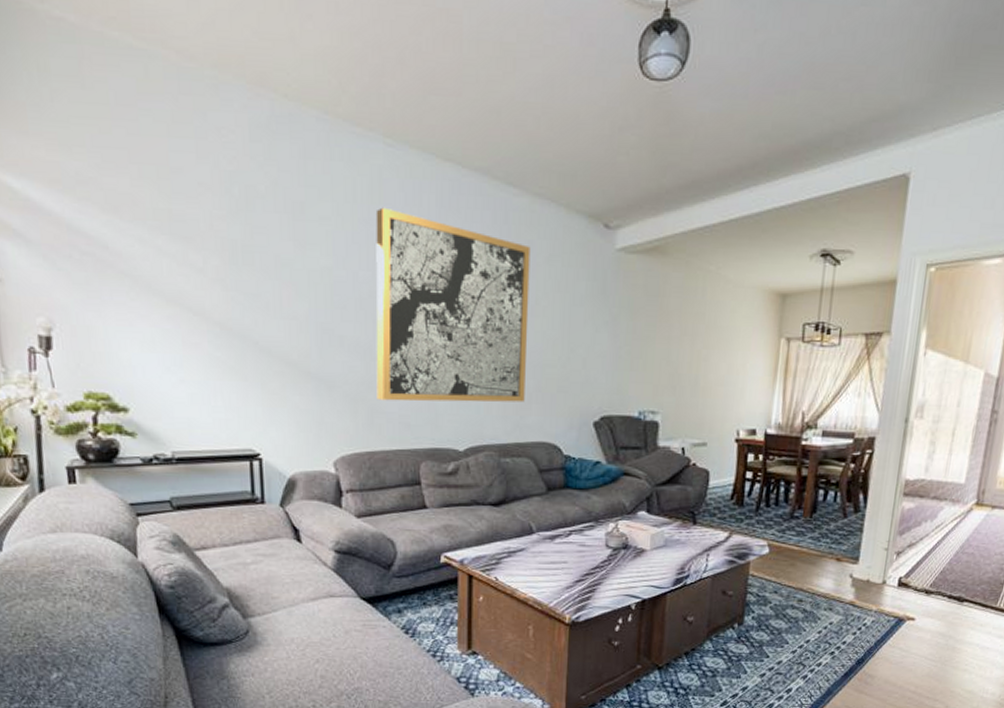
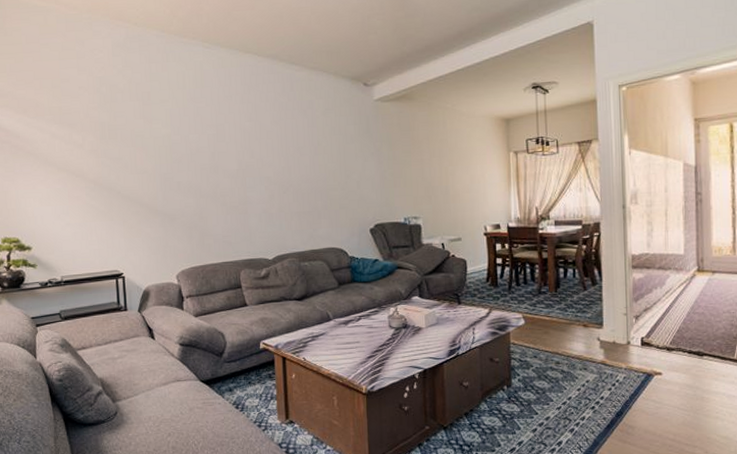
wall art: present [375,207,531,403] -> none [199,89,316,226]

